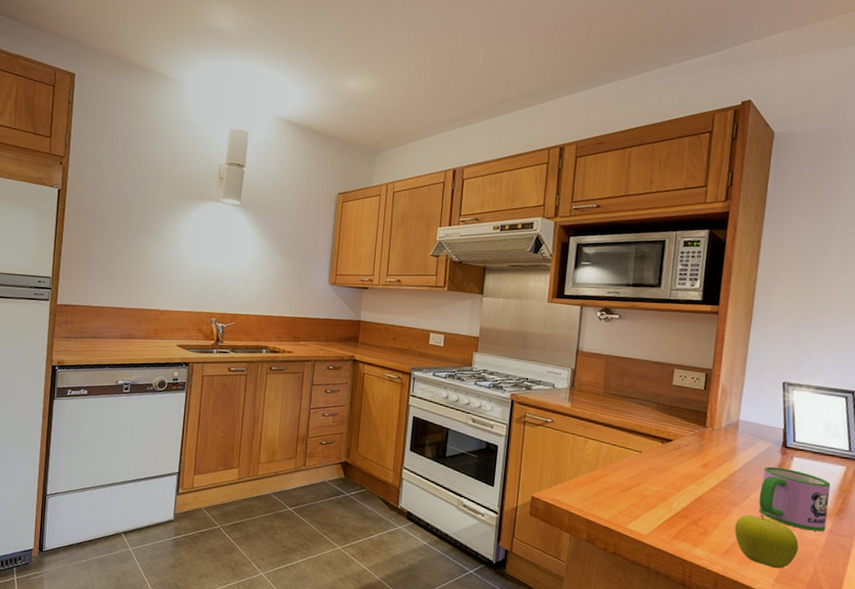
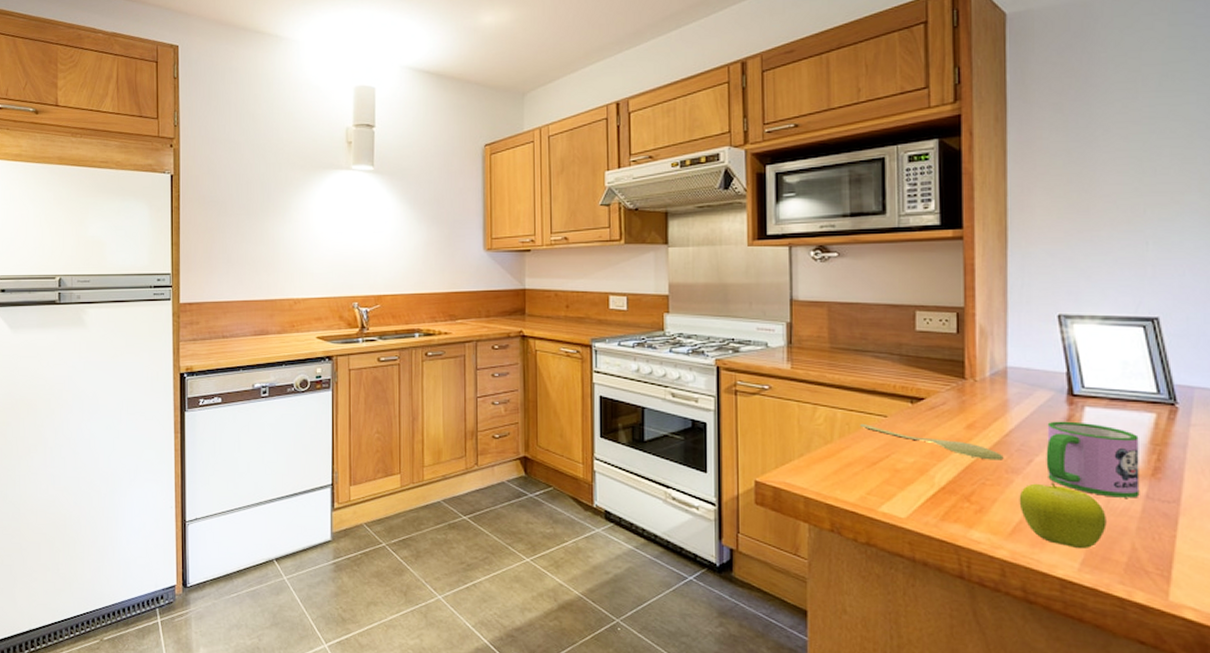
spoon: none [620,456,728,495] -> present [860,423,1004,460]

